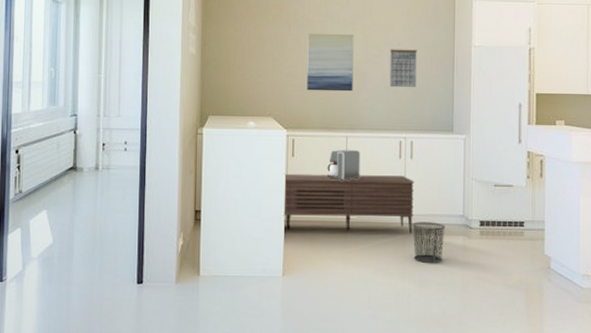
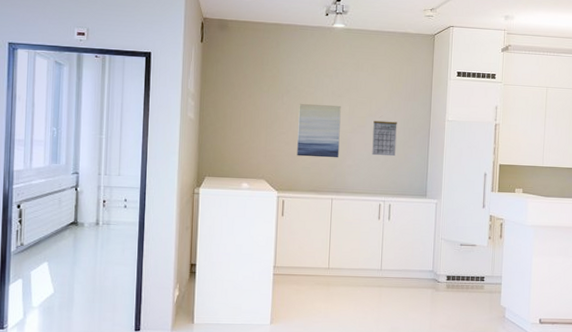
sideboard: present [282,173,414,234] -> none [271,231,391,287]
coffee maker: present [327,149,360,181] -> none [313,210,344,239]
waste bin: present [412,222,445,263] -> none [387,276,417,313]

